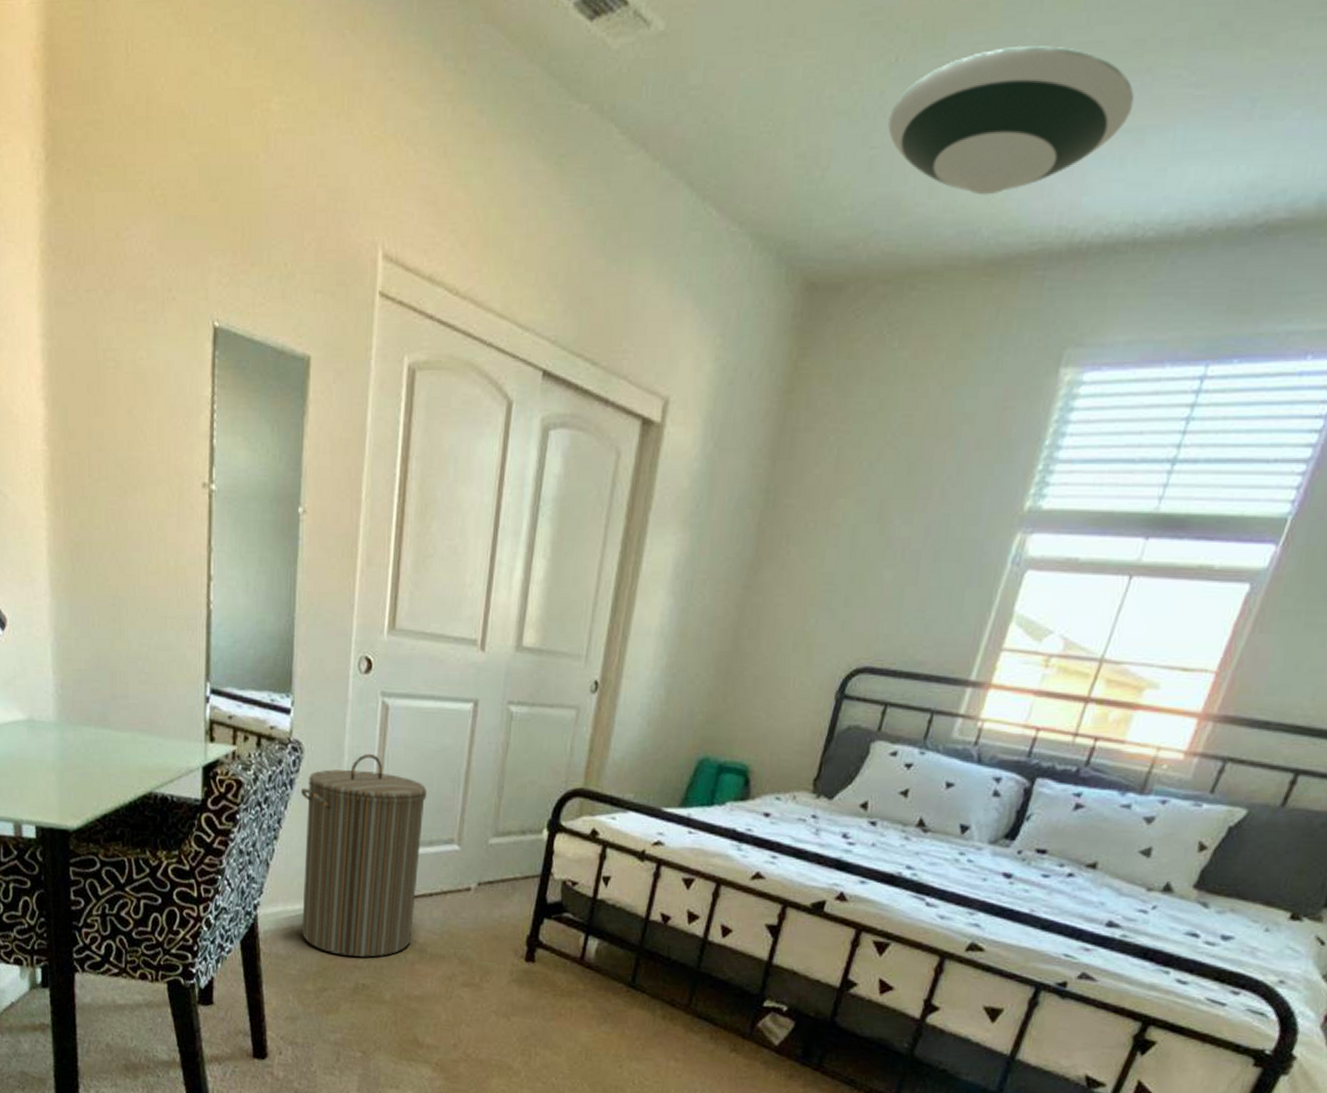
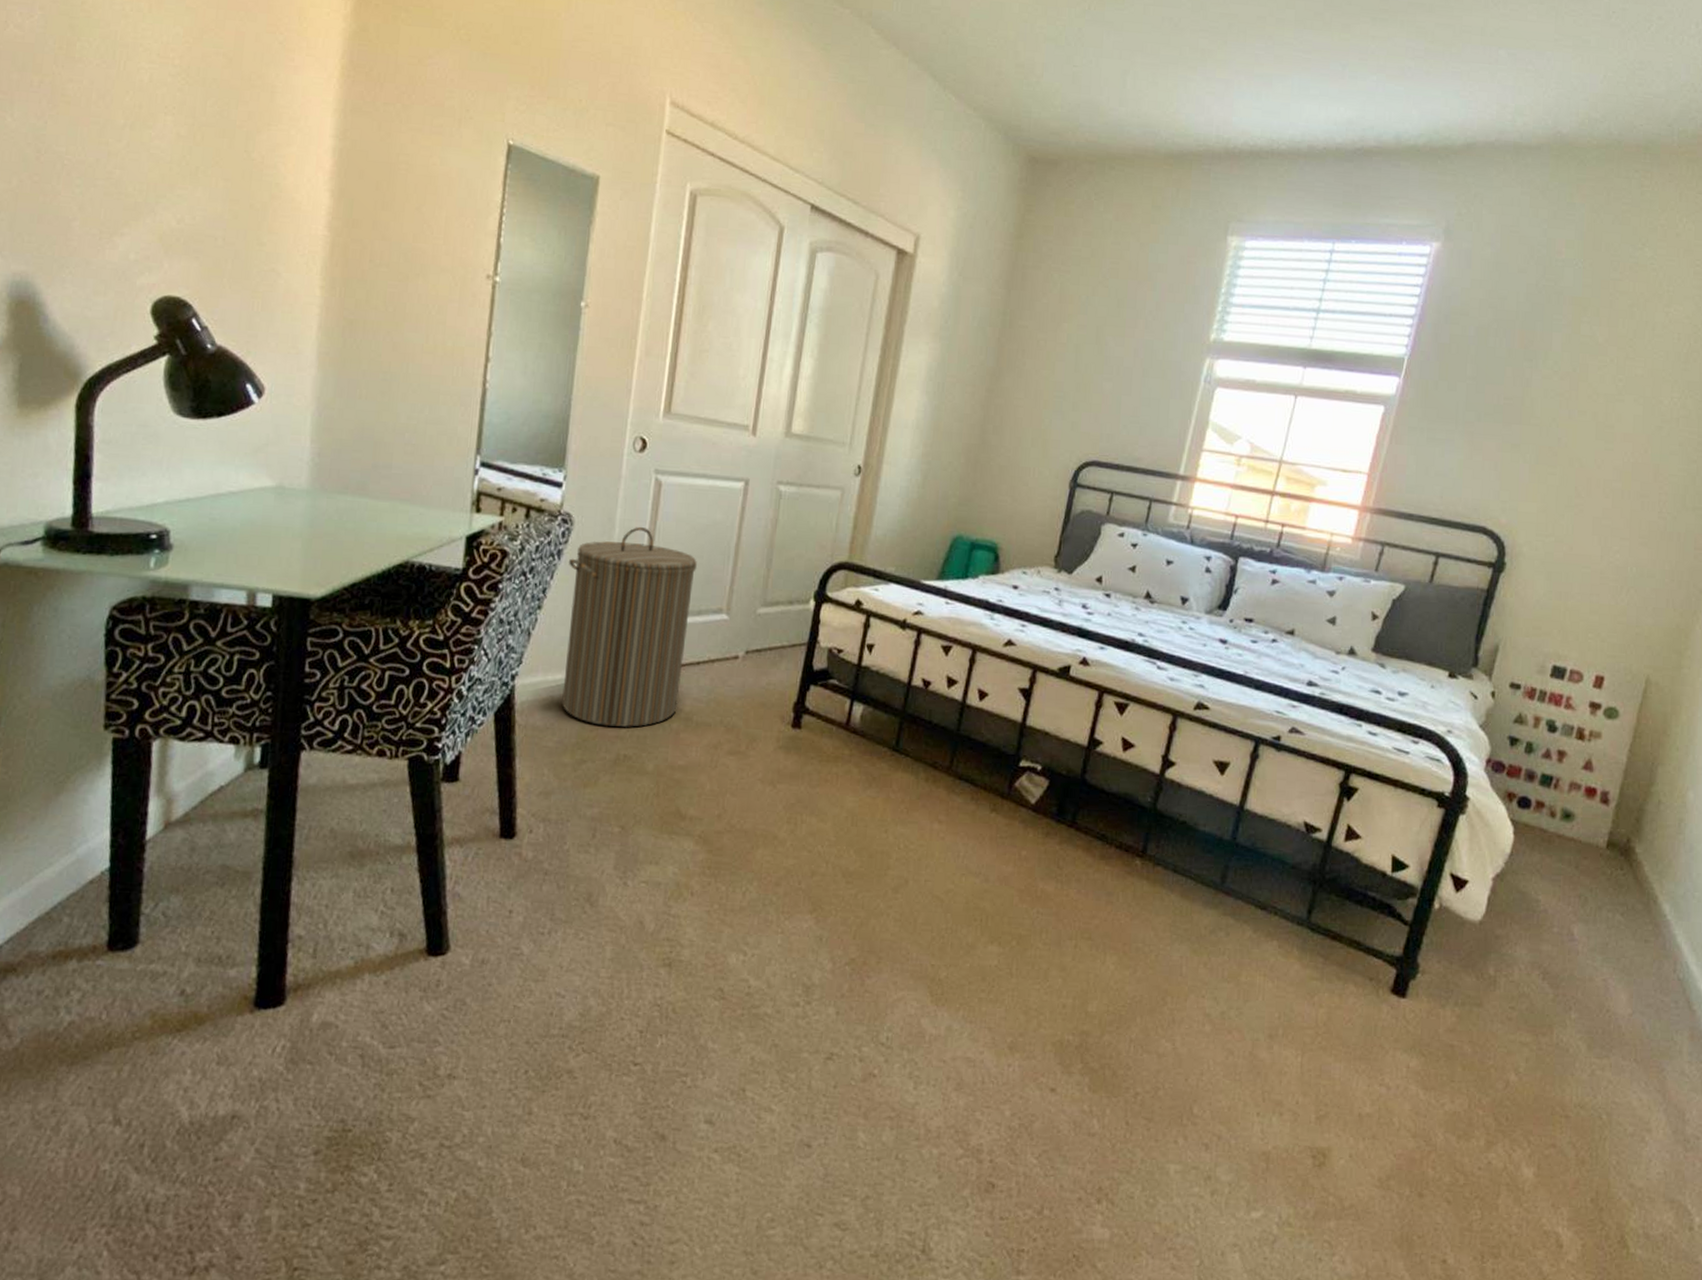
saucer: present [888,46,1135,196] -> none [1086,10,1262,109]

